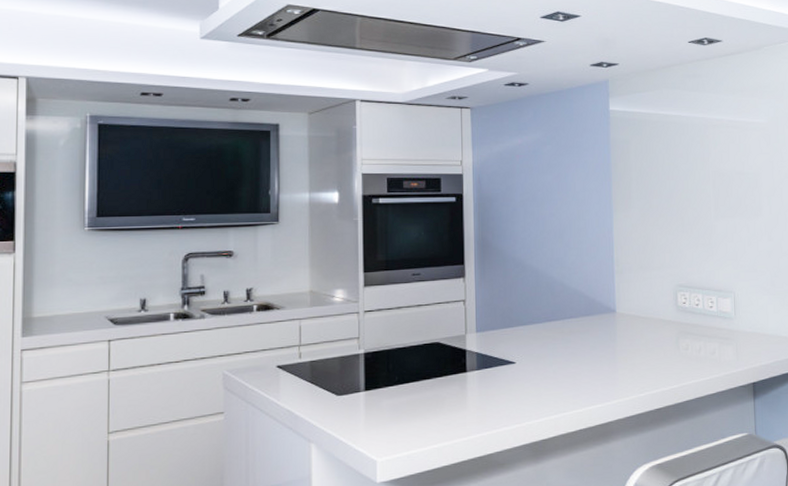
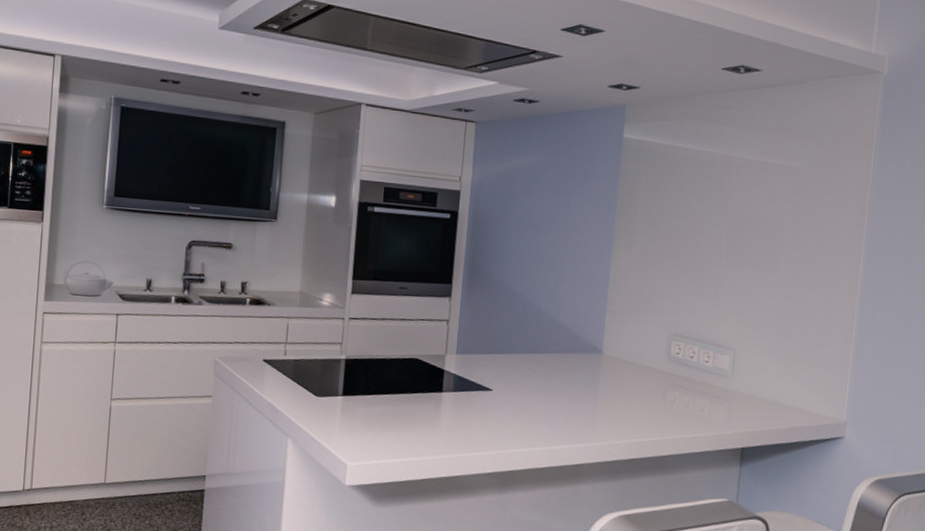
teapot: none [42,286,102,327] -> present [62,259,113,297]

